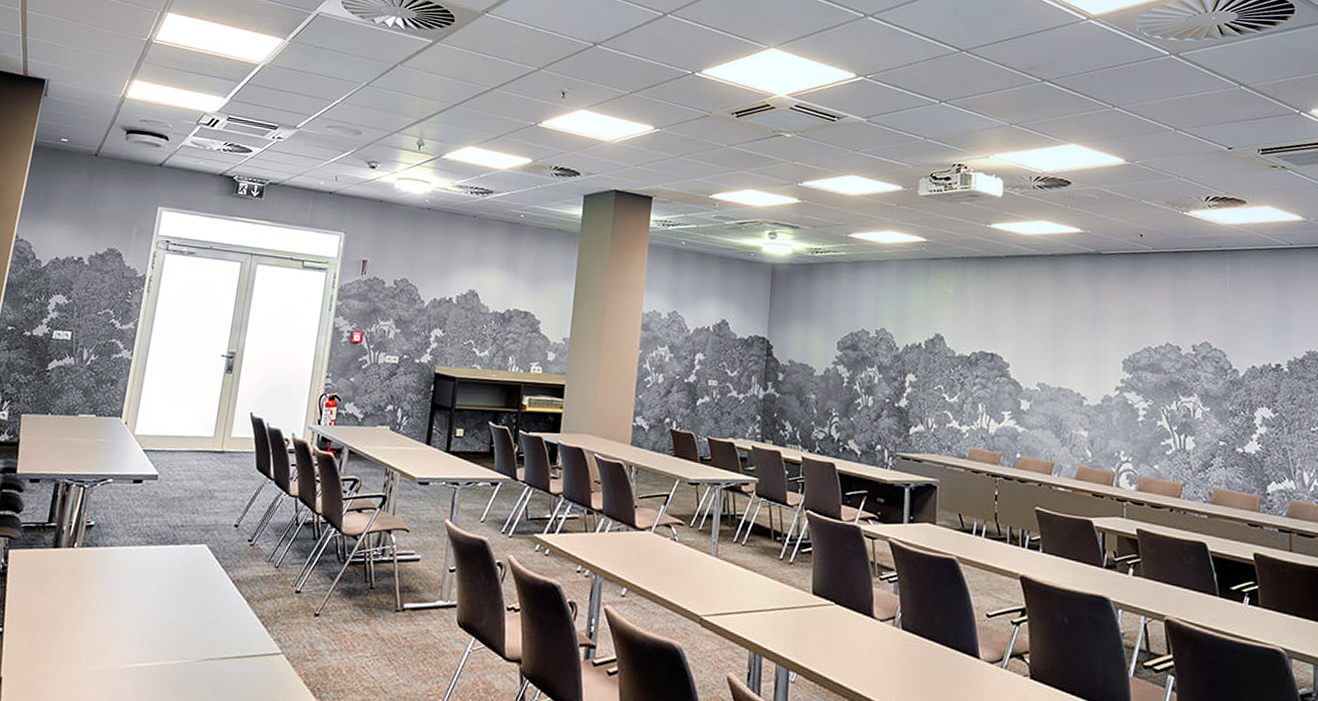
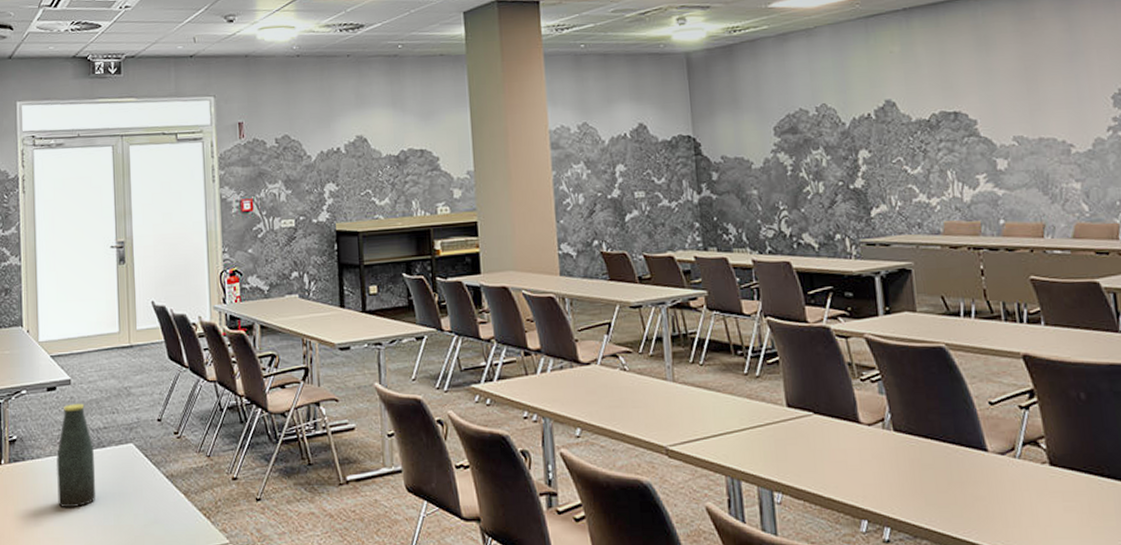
bottle: none [122,498,168,599] -> present [56,403,96,507]

